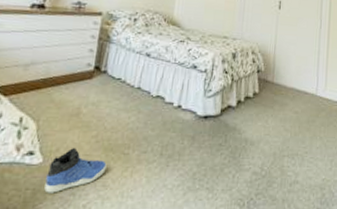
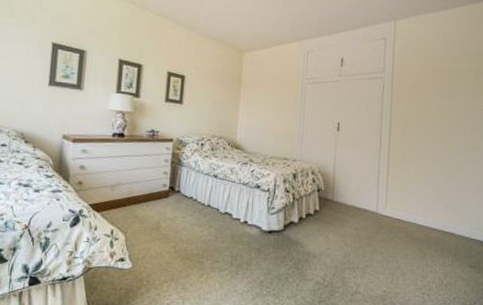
sneaker: present [44,148,107,193] -> none [135,256,185,293]

